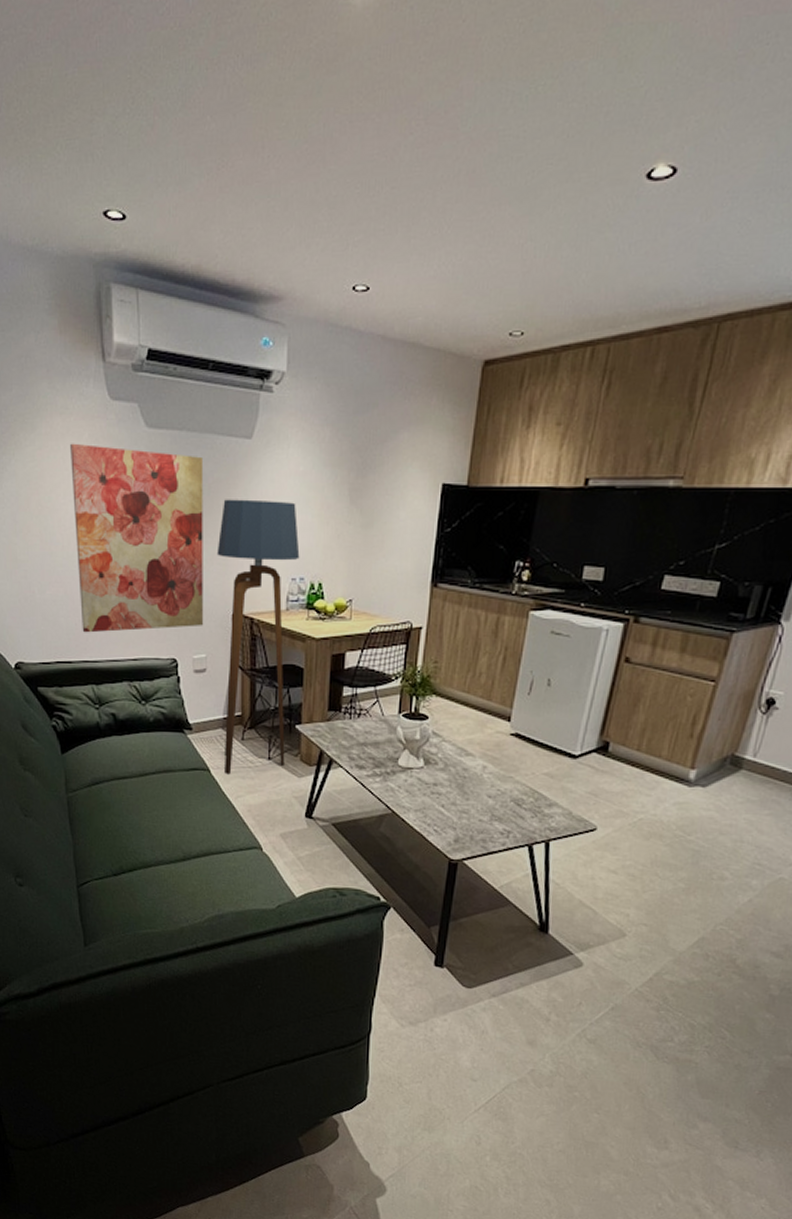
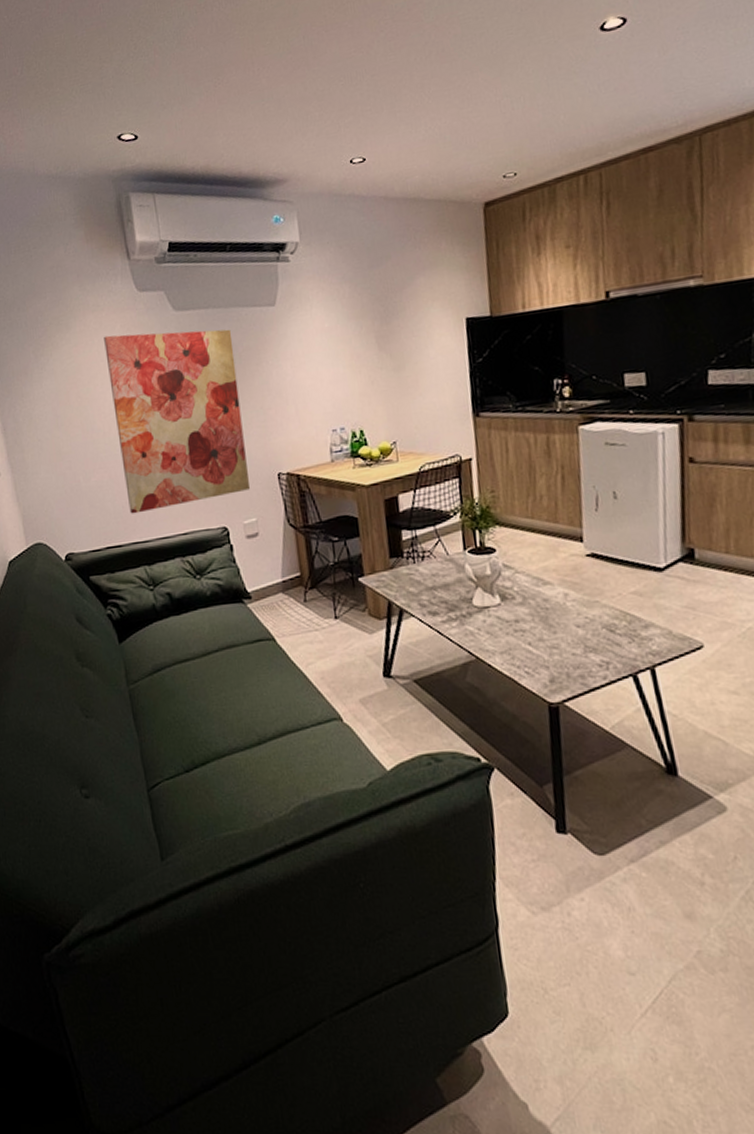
floor lamp: present [217,499,300,775] -> none [254,357,353,642]

